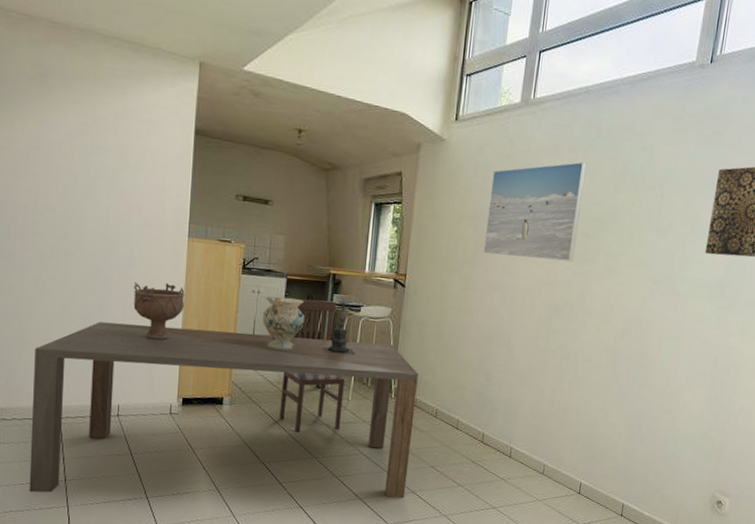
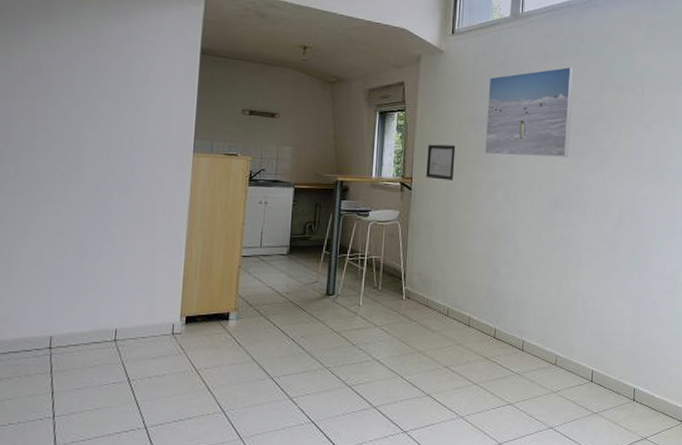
dining table: present [29,321,418,498] -> none [11,243,428,434]
decorative bowl: present [133,282,185,340] -> none [134,199,189,258]
decorative vase: present [262,296,305,351] -> none [269,206,313,260]
dining chair: present [279,299,345,432] -> none [288,207,355,343]
candle holder: present [323,299,356,355] -> none [332,204,365,260]
wall art: none [420,240,453,280] -> present [426,144,456,180]

